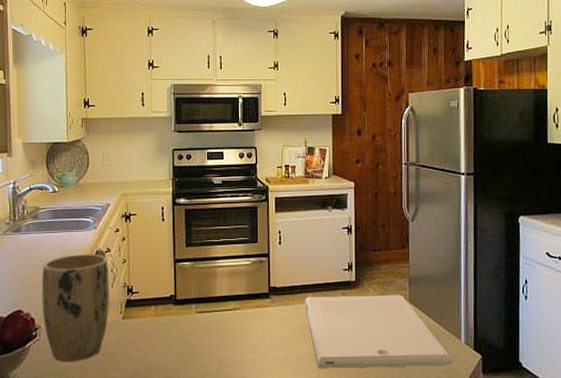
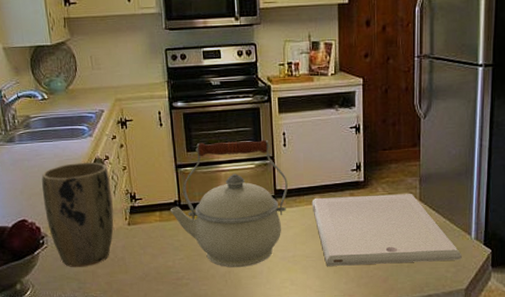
kettle: none [165,237,282,367] -> present [169,139,288,268]

